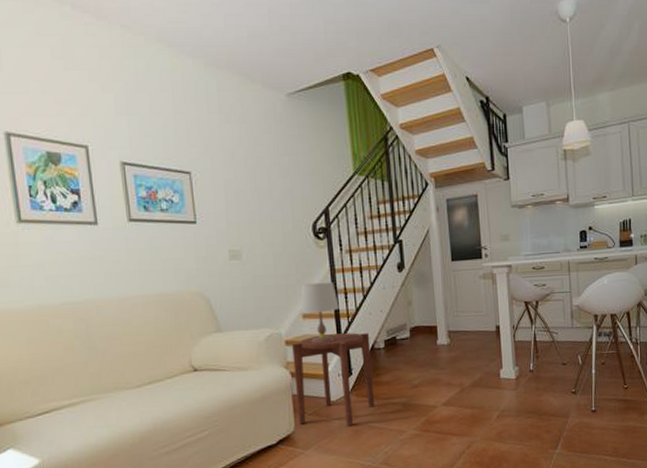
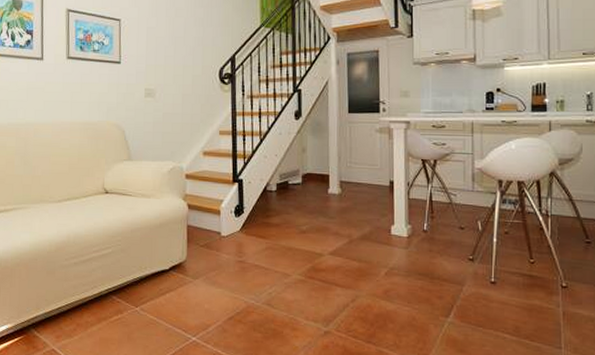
side table: present [292,333,375,427] -> none [190,172,263,263]
table lamp: present [300,282,339,344] -> none [202,123,237,181]

